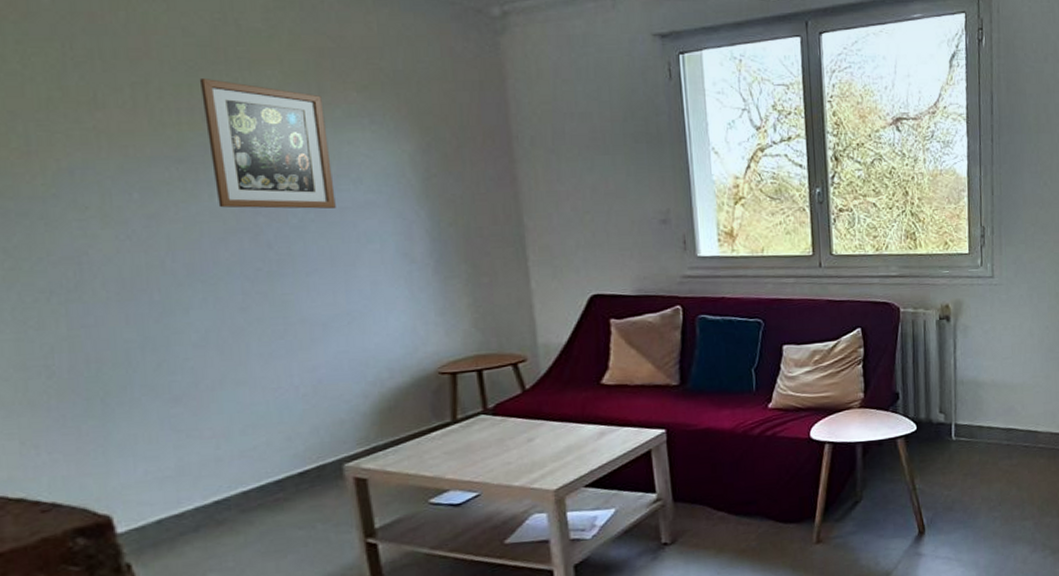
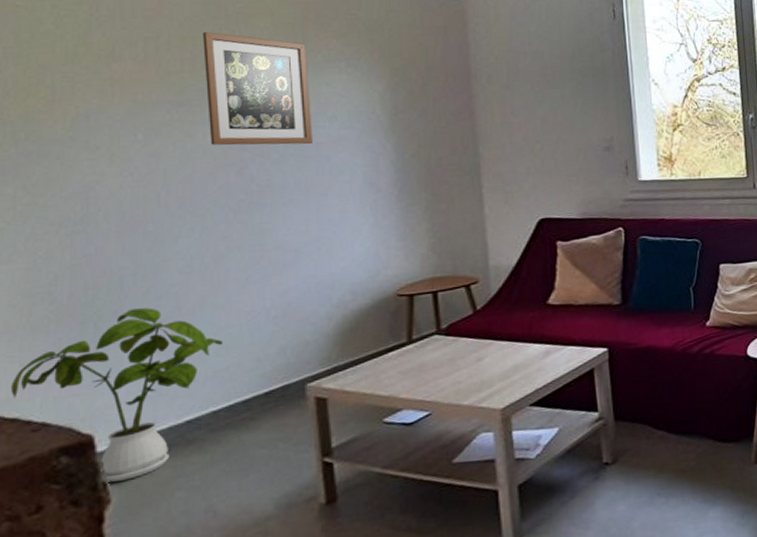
house plant: none [11,383,248,564] -> present [10,308,222,482]

